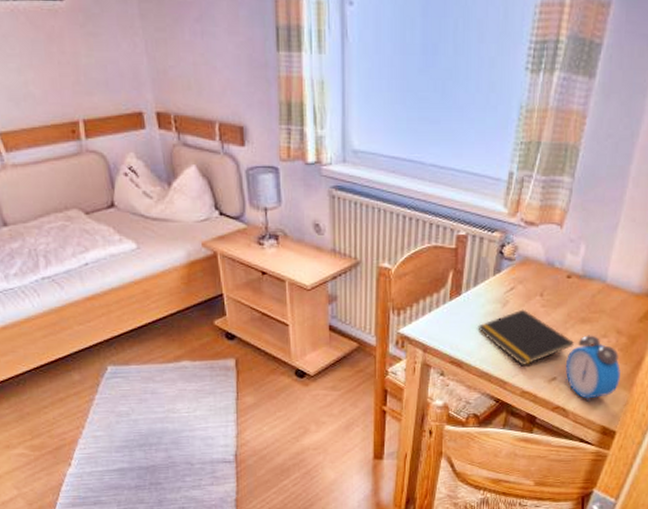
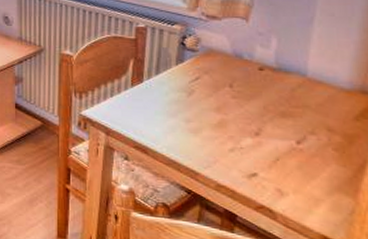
notepad: present [478,309,574,367] -> none [162,99,275,158]
alarm clock: present [565,335,622,402] -> none [266,130,340,205]

